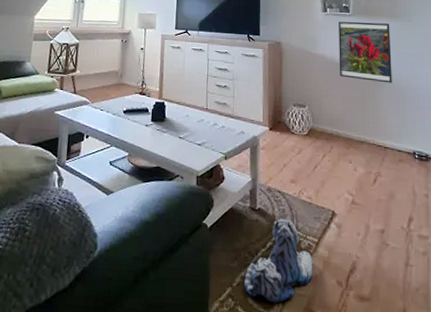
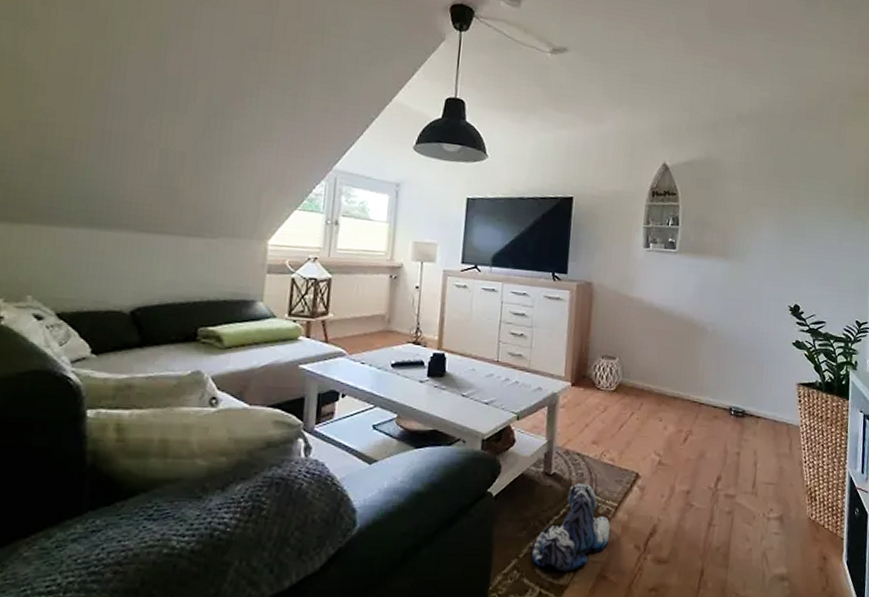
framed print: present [339,21,392,83] -> none [657,260,720,333]

